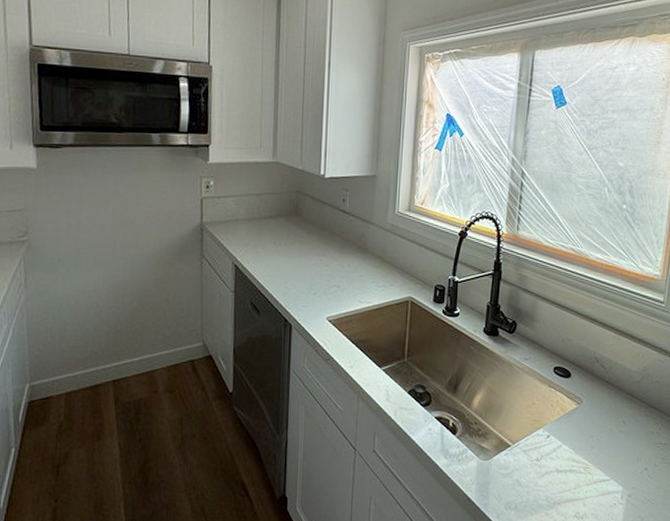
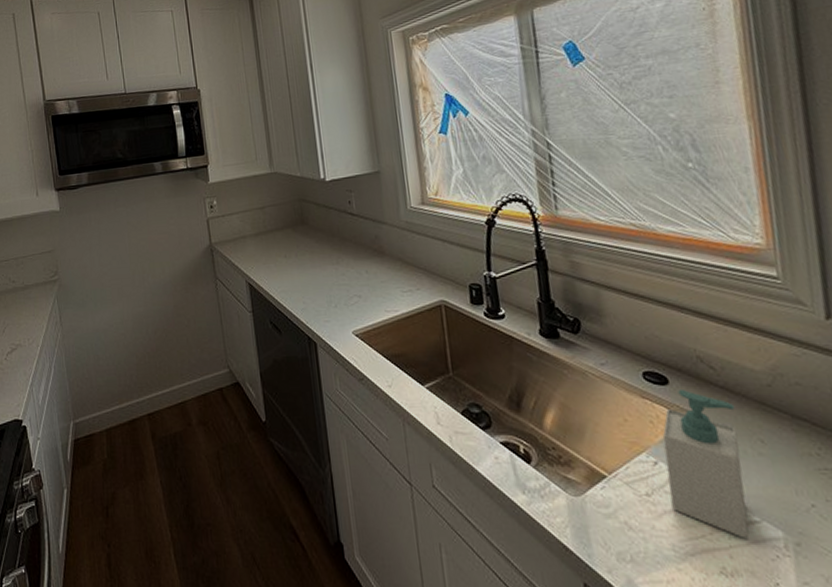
soap bottle: none [553,382,612,492] -> present [662,390,749,539]

